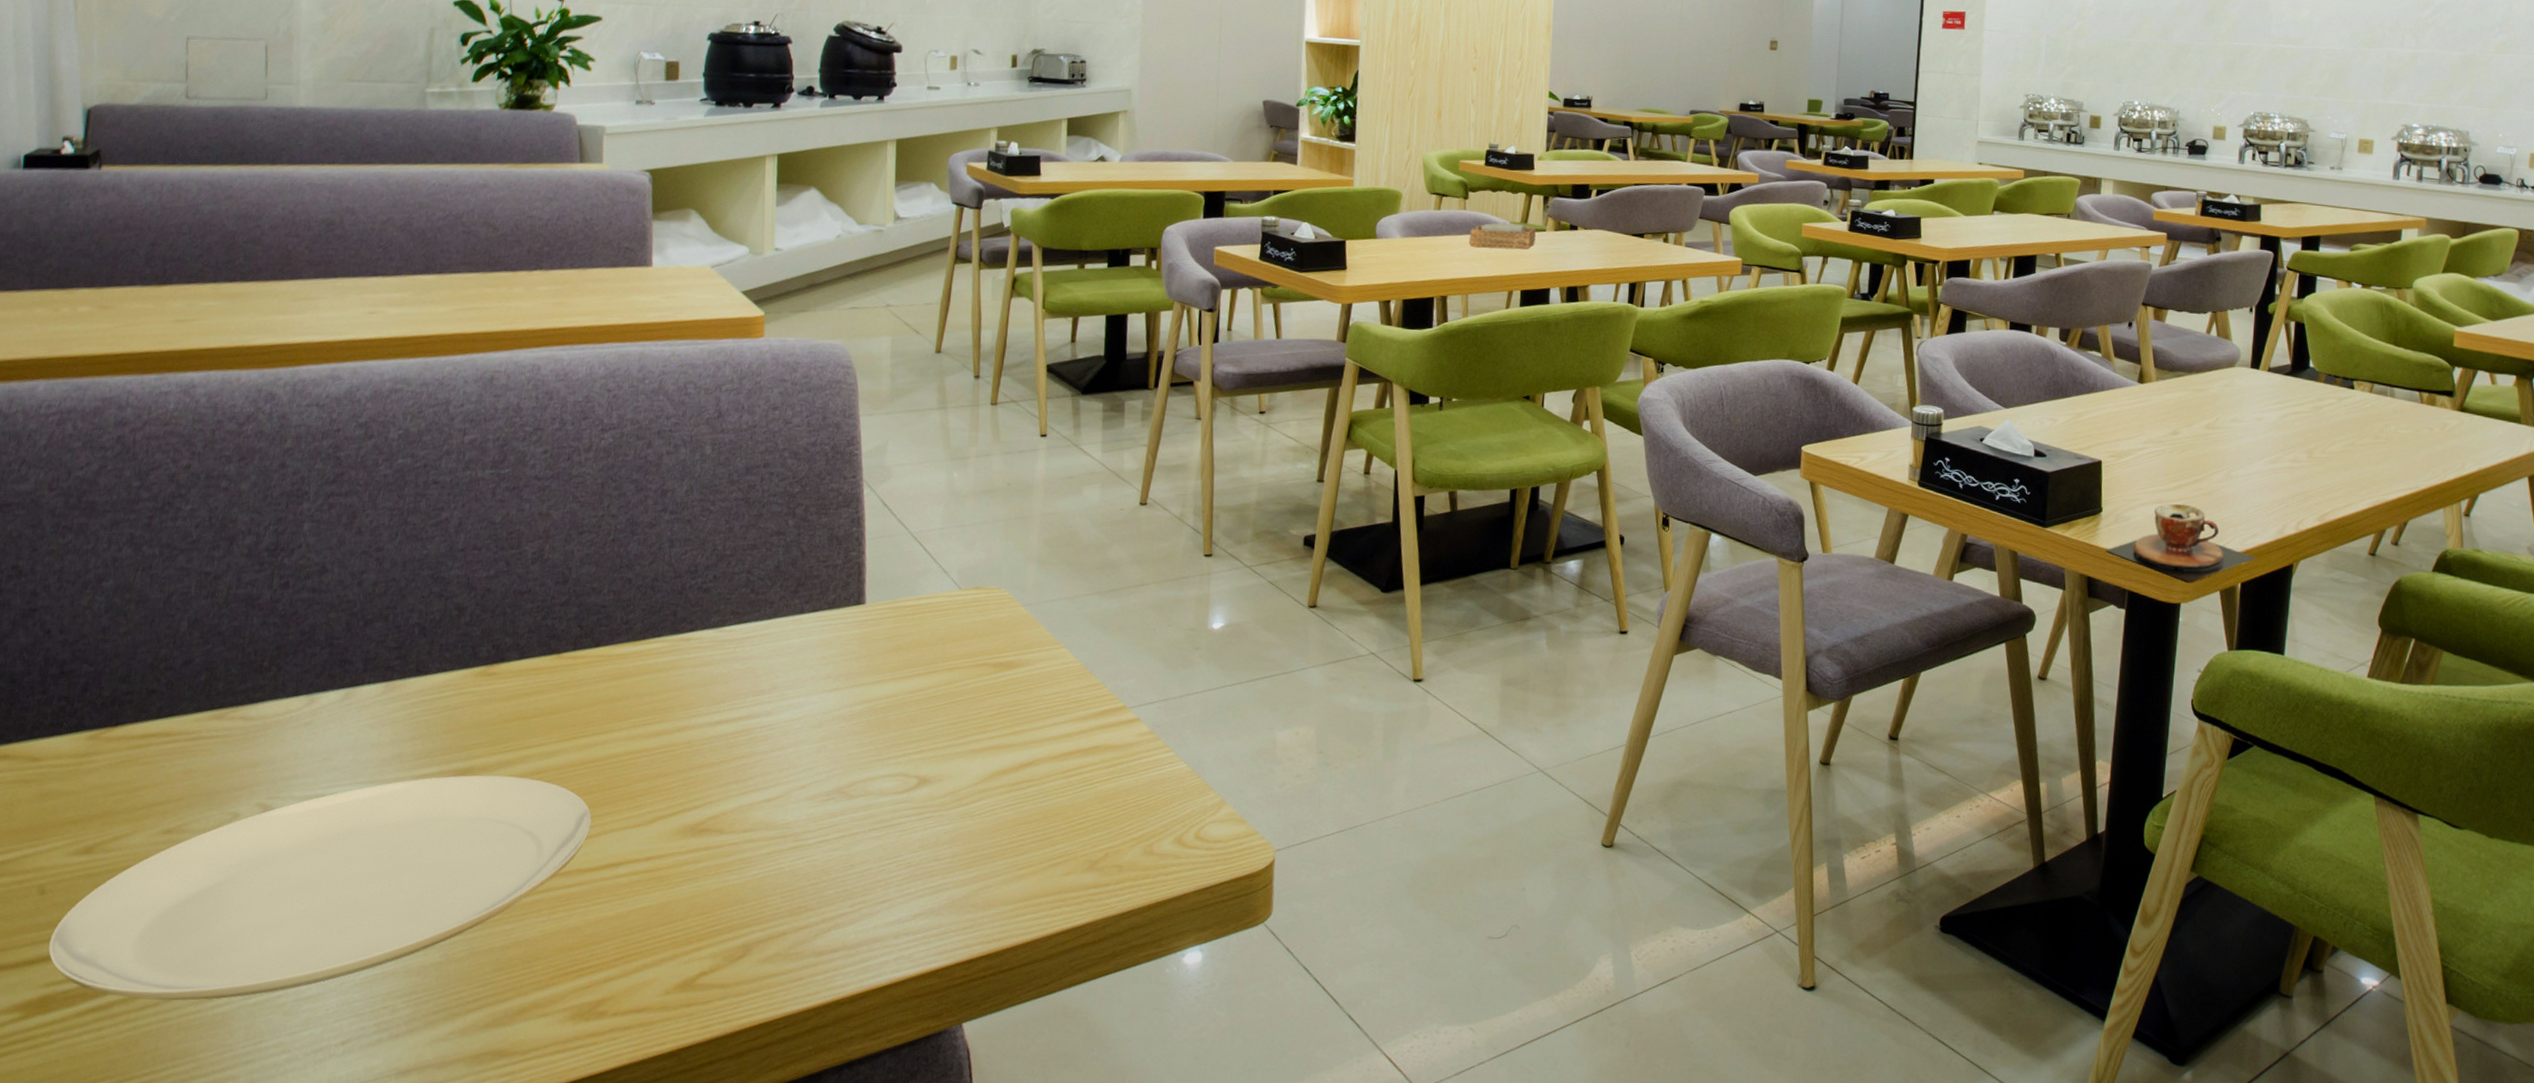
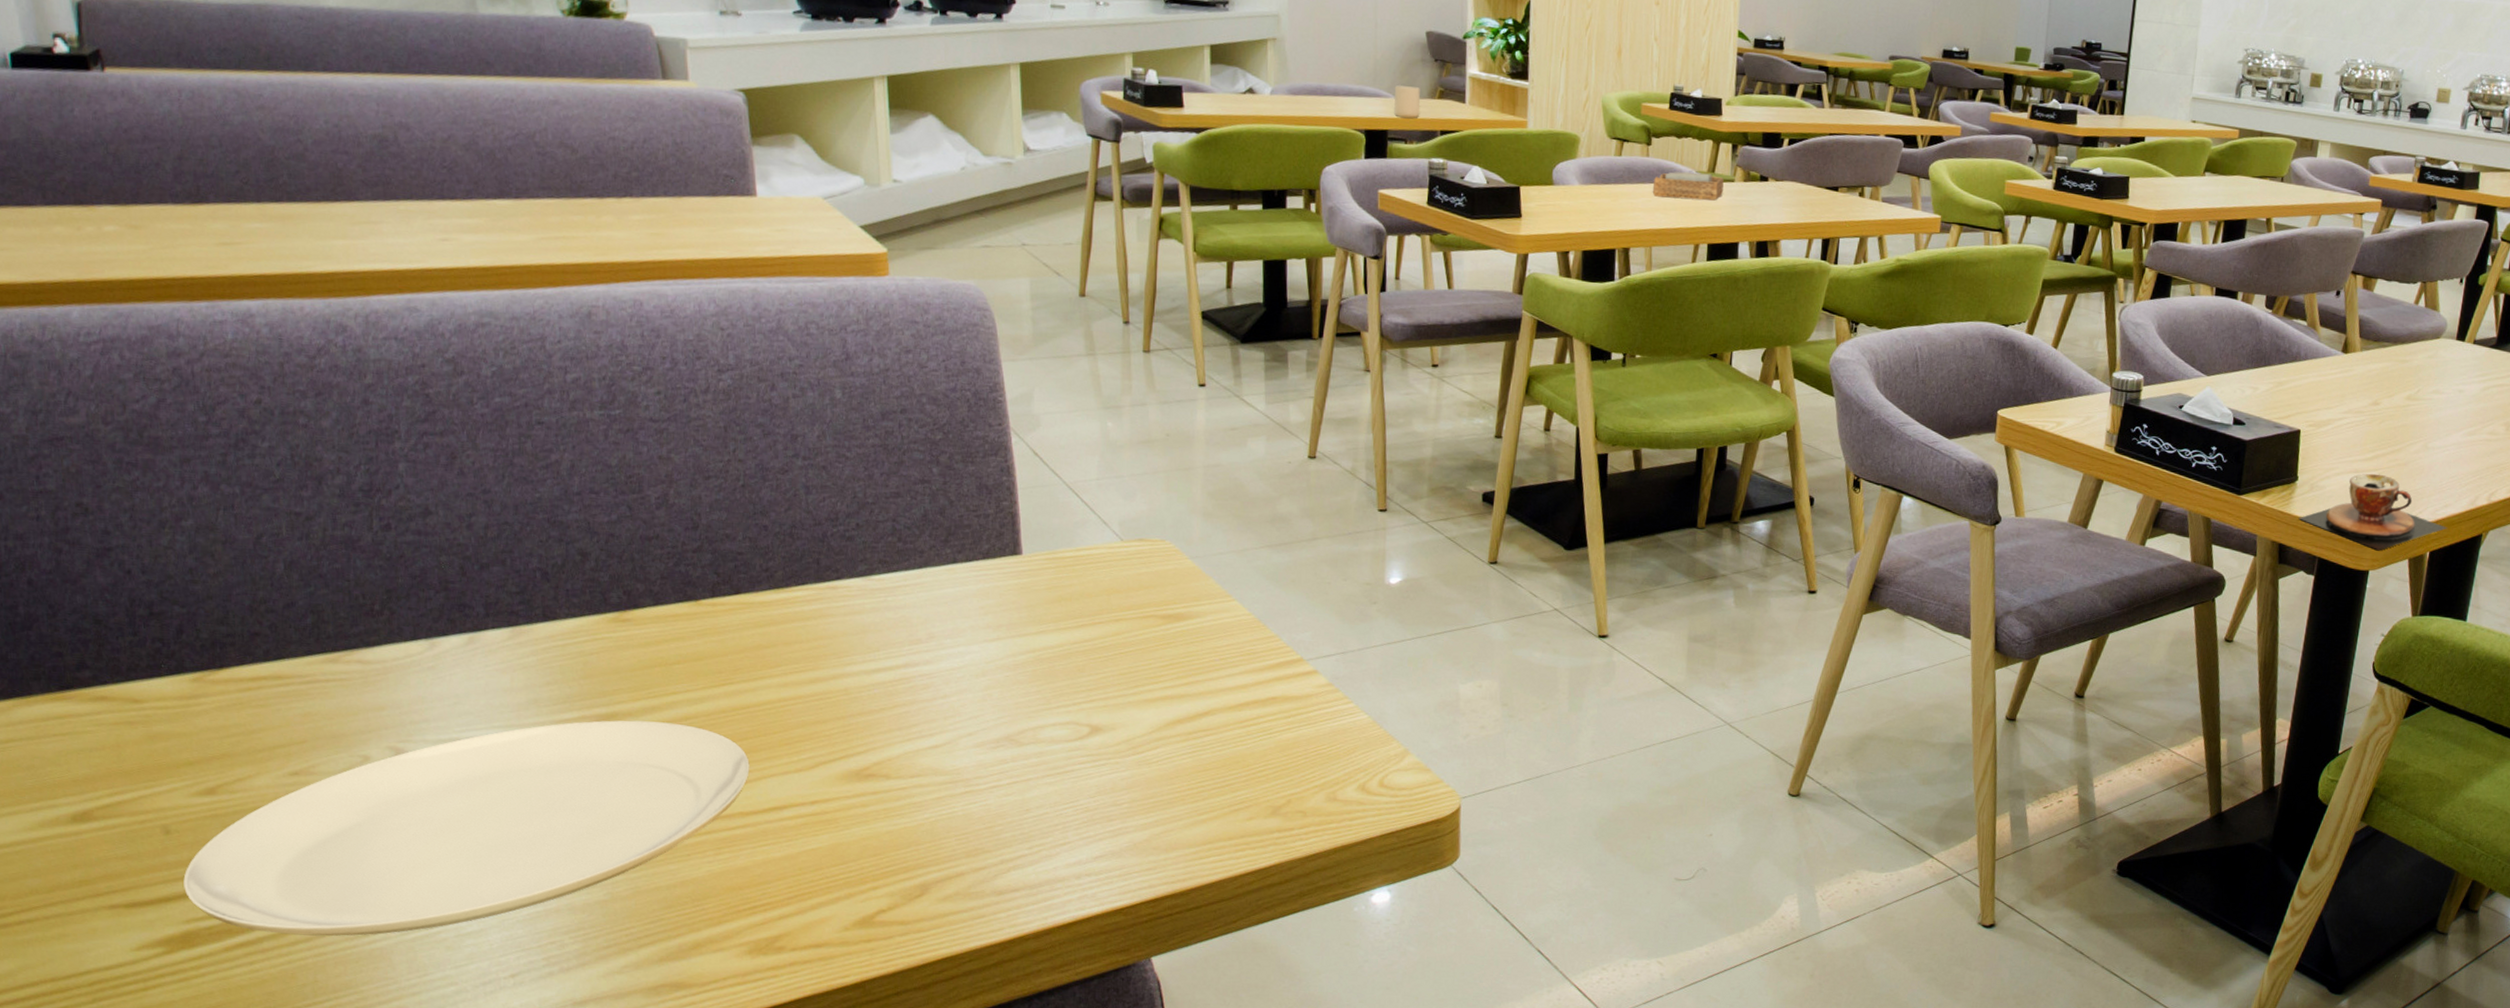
cup: none [1232,150,1256,181] -> present [1394,85,1421,119]

